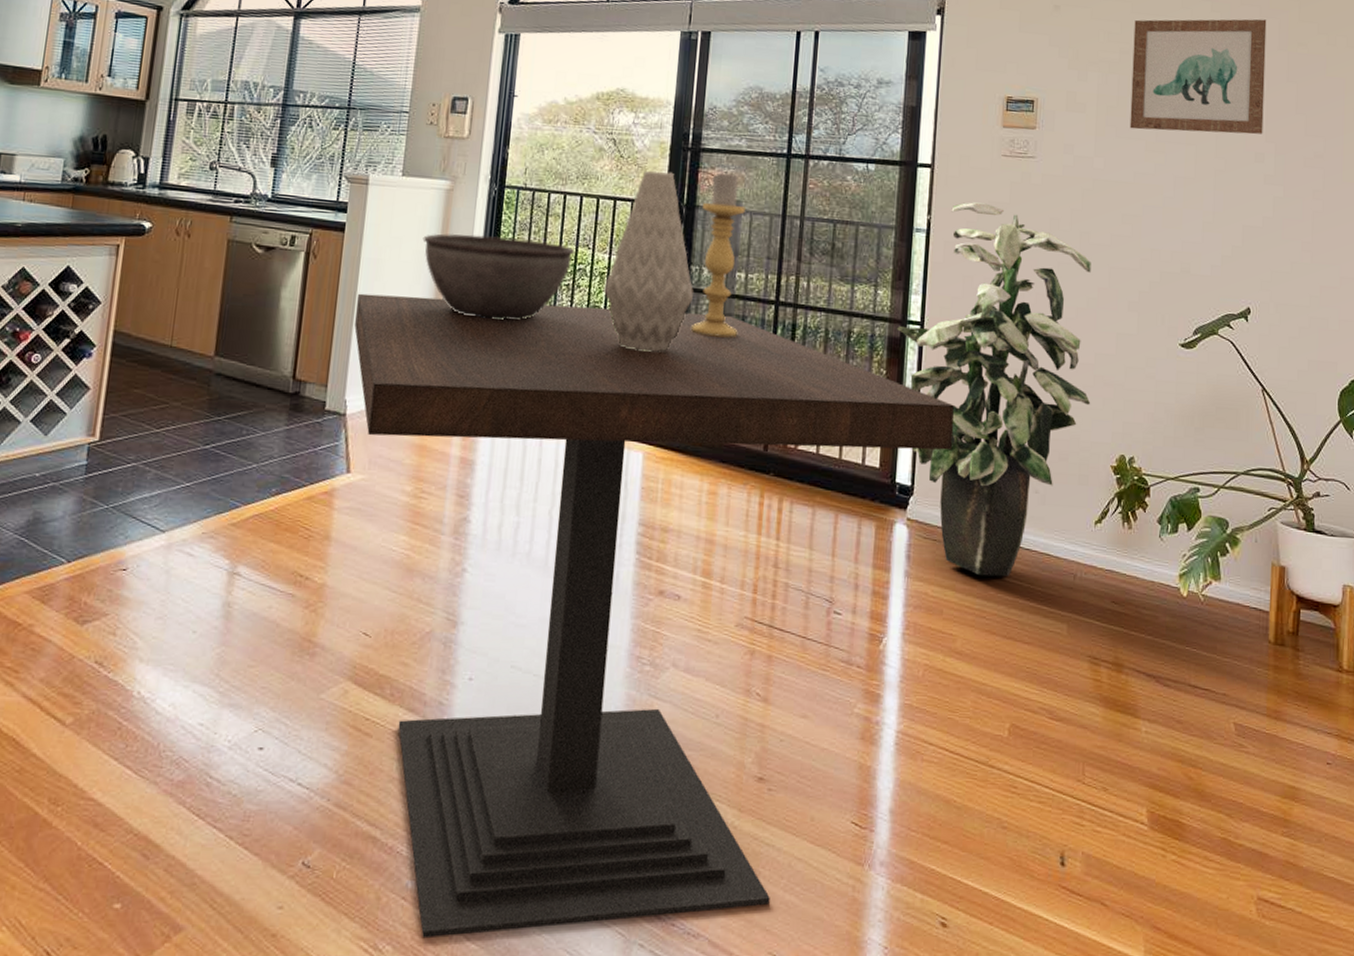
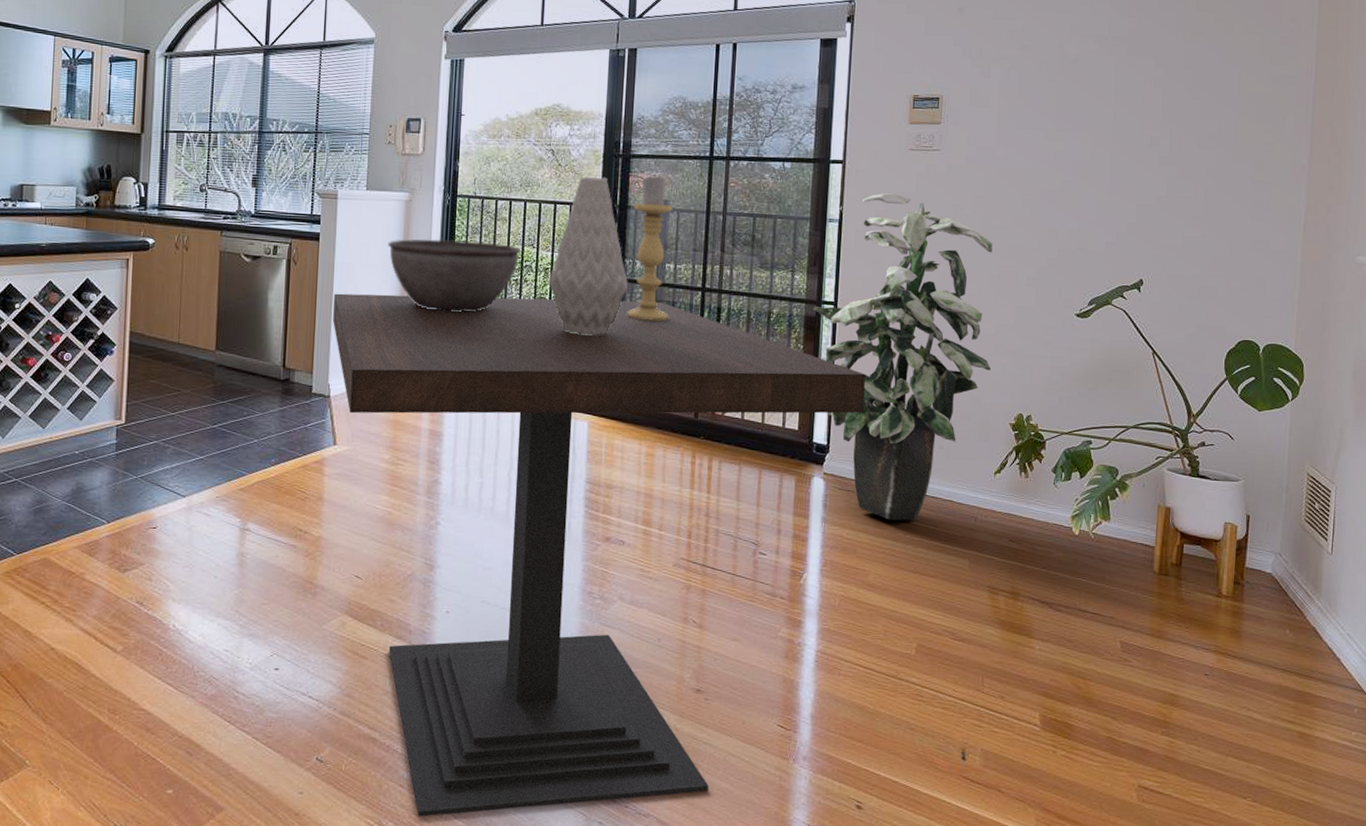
wall art: present [1129,19,1267,135] -> none [1030,10,1165,120]

